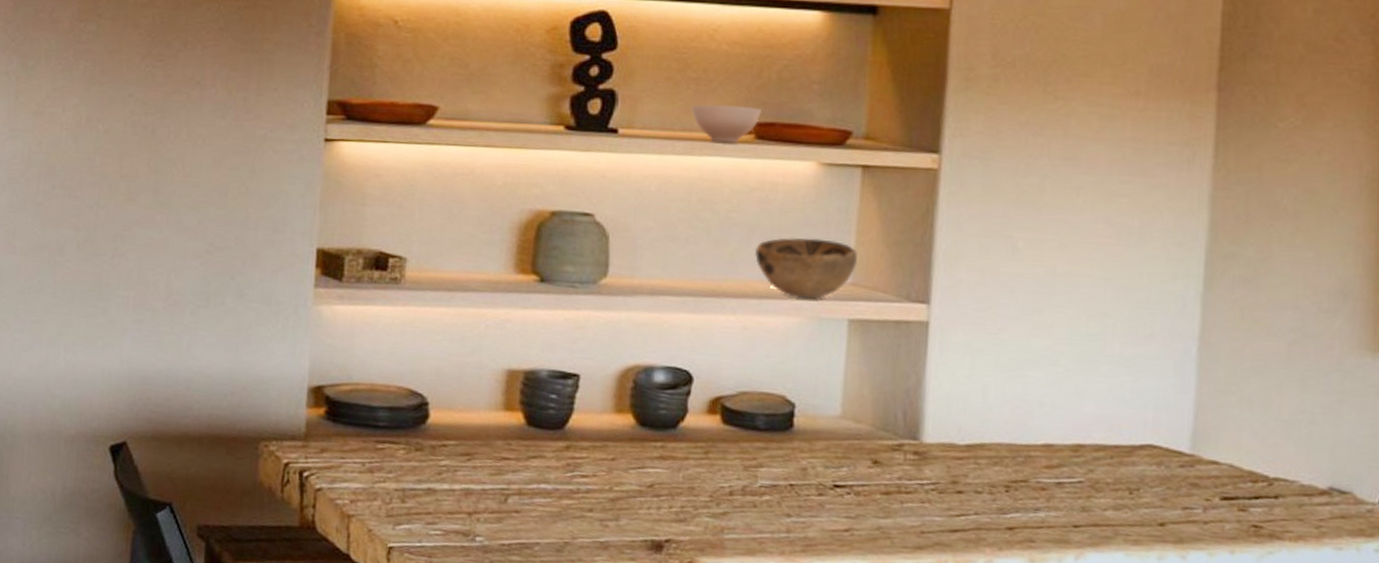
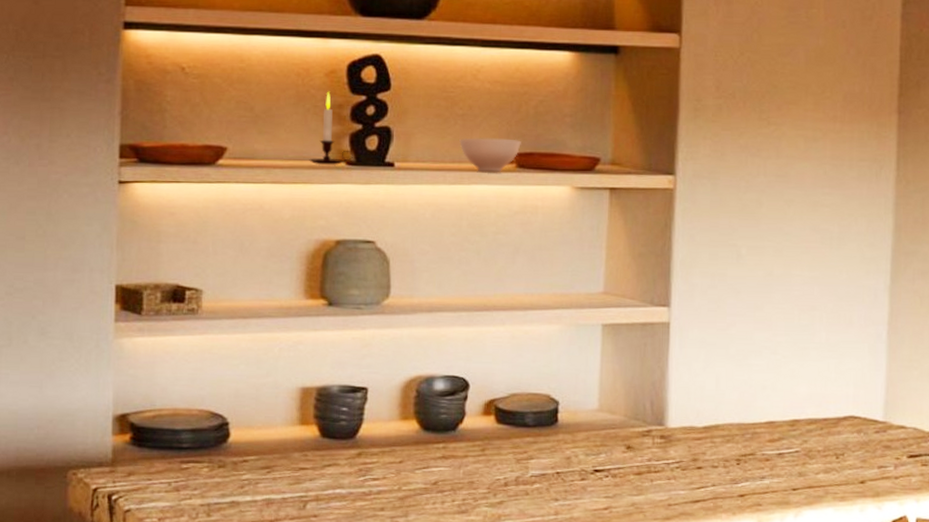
candle: none [525,49,573,131] -> present [309,91,353,166]
decorative bowl: present [754,237,858,299] -> none [519,254,609,308]

